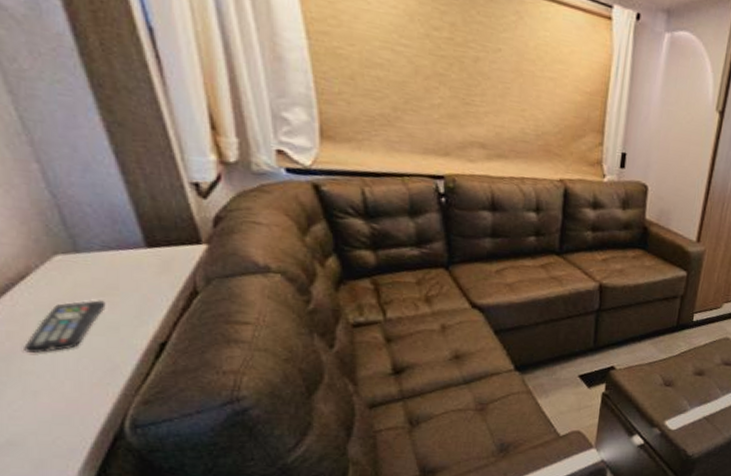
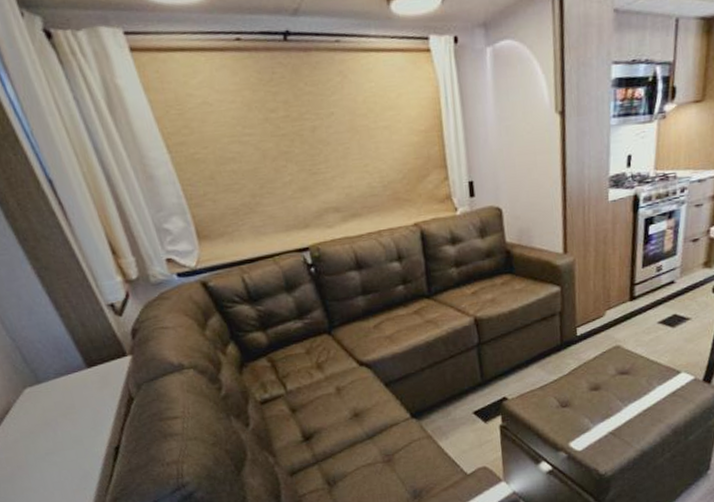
remote control: present [24,300,106,353] -> none [20,419,69,473]

